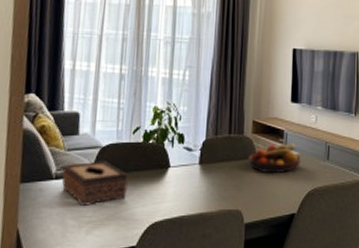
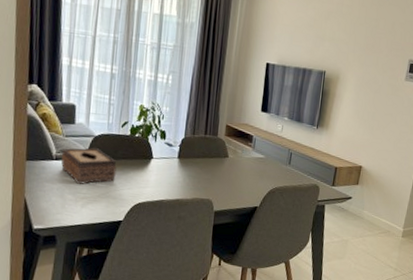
fruit bowl: present [248,142,301,174] -> none [220,147,267,172]

